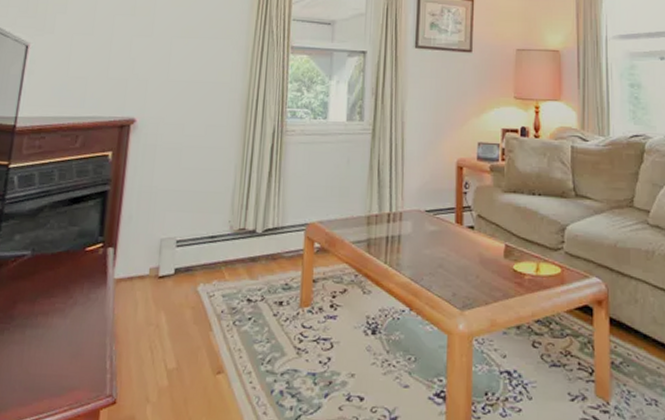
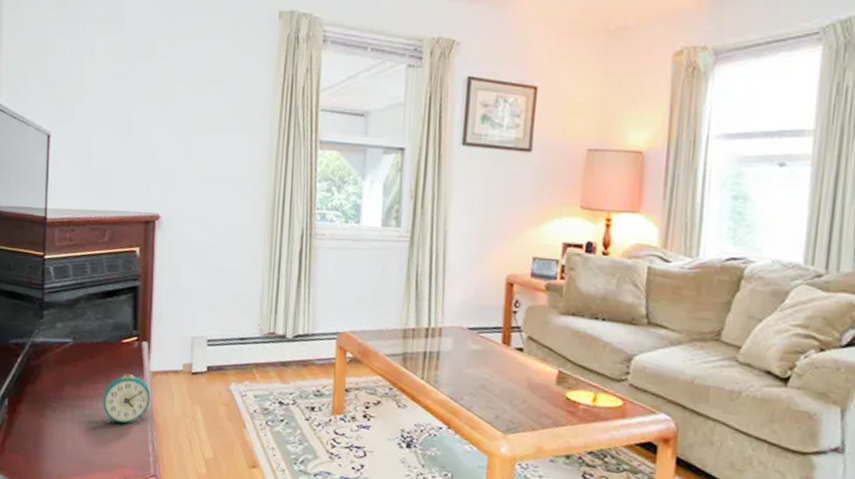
alarm clock: none [58,284,113,342] -> present [103,374,151,424]

